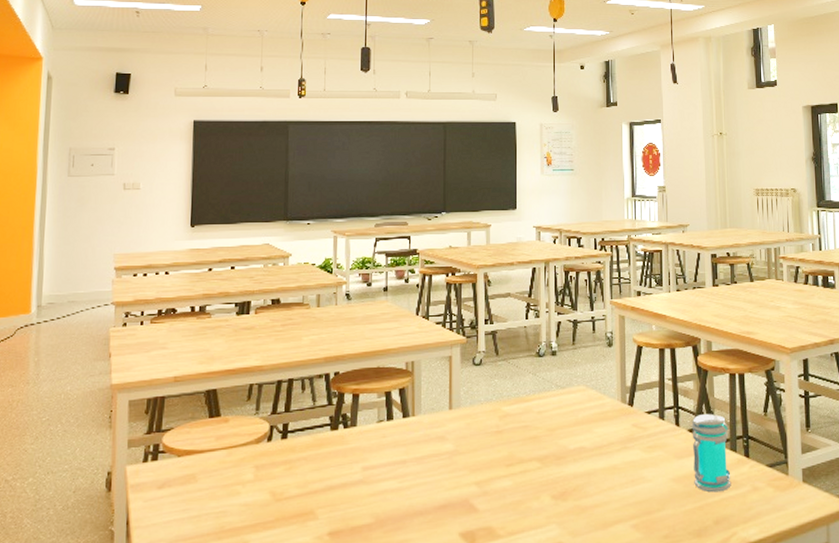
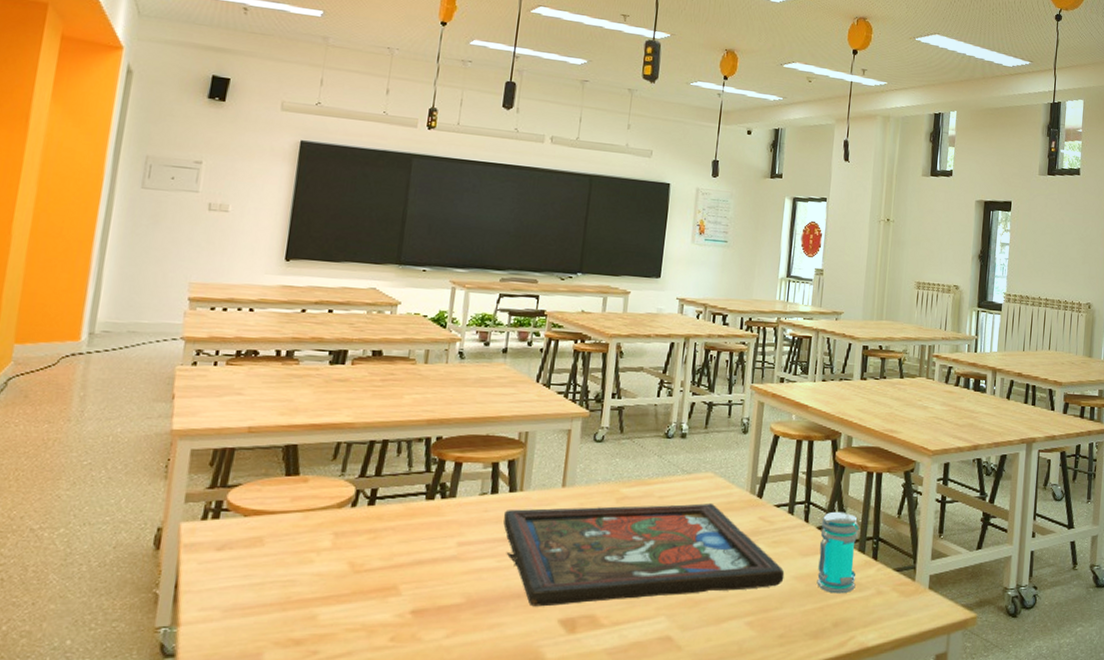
framed painting: none [400,414,663,522] -> present [503,502,785,607]

